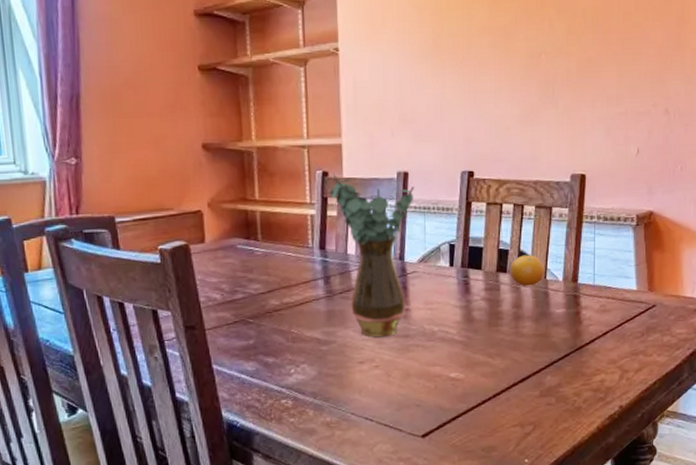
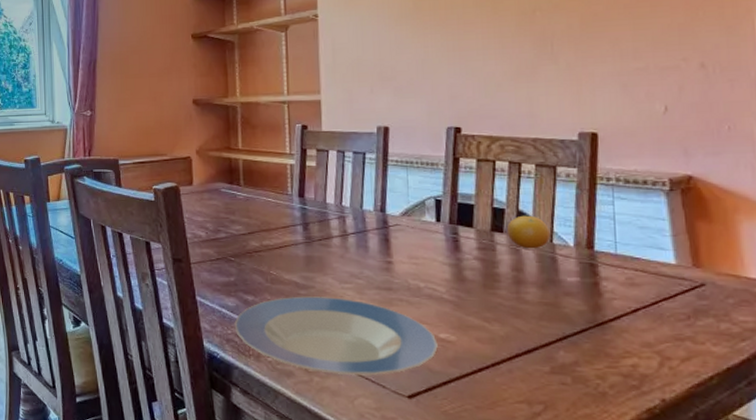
plate: none [254,350,449,426] -> present [234,296,438,376]
vase: present [330,174,414,337] -> none [309,128,395,288]

